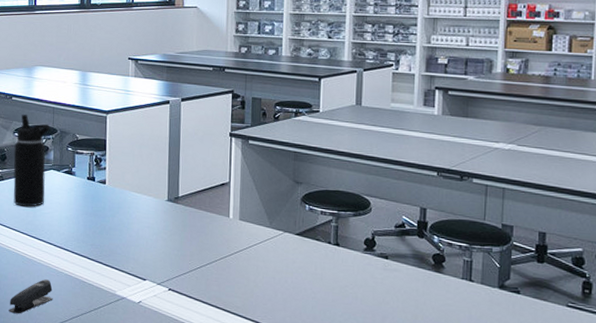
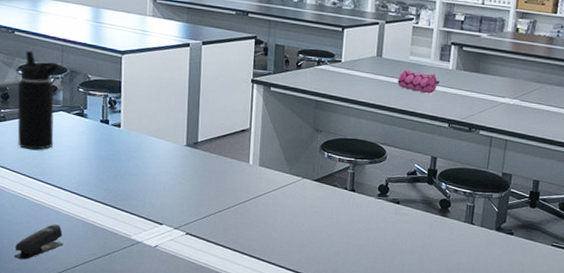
pencil case: none [379,117,425,142] -> present [398,69,440,94]

